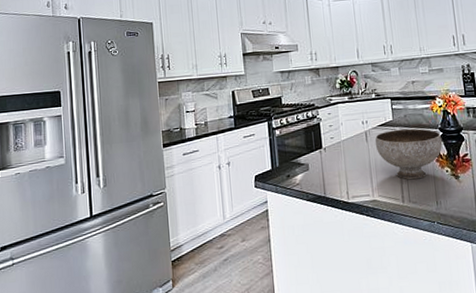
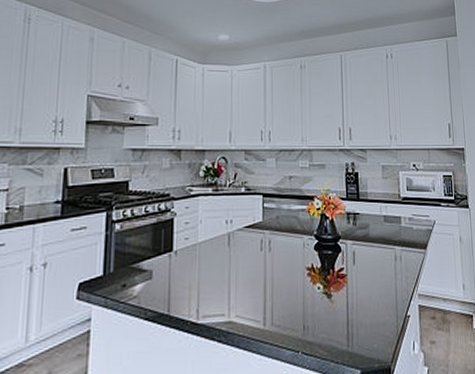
bowl: present [375,128,443,180] -> none [238,233,317,297]

